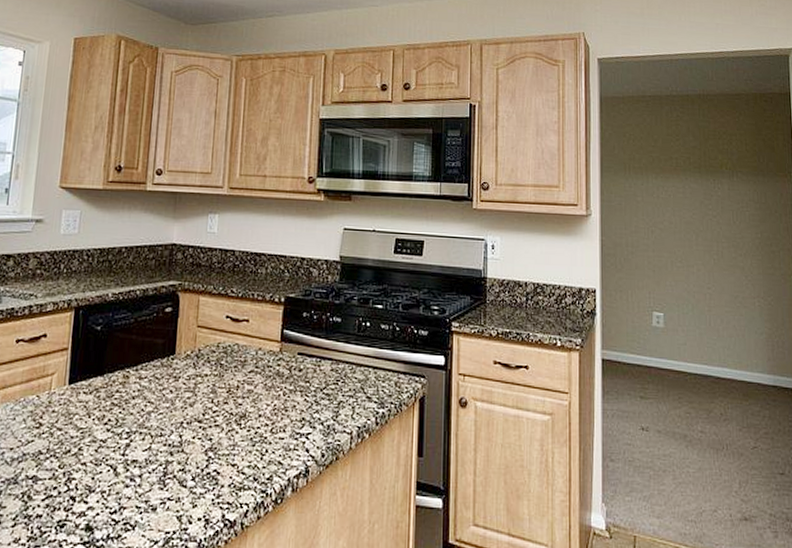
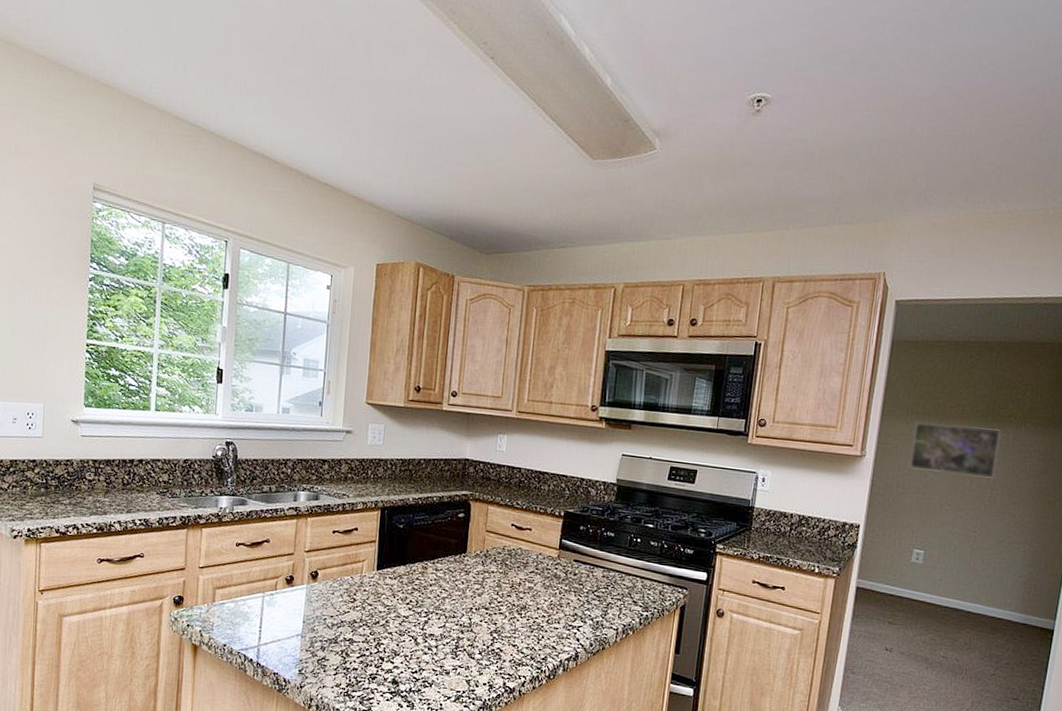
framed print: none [633,176,718,231] -> present [909,421,1002,478]

